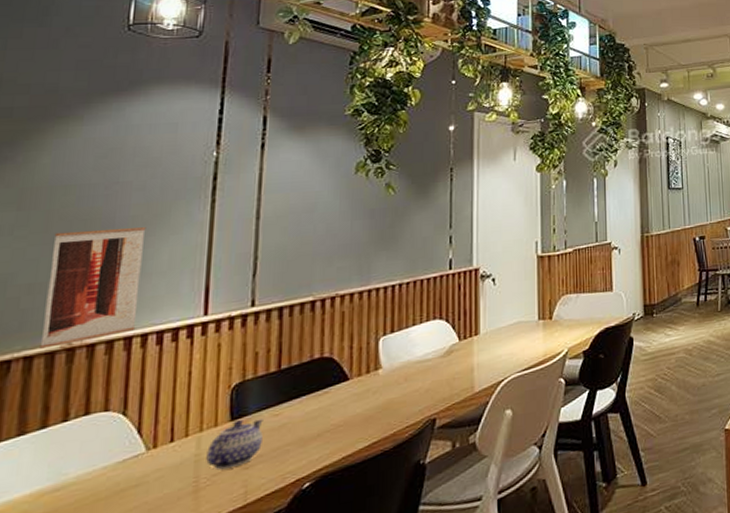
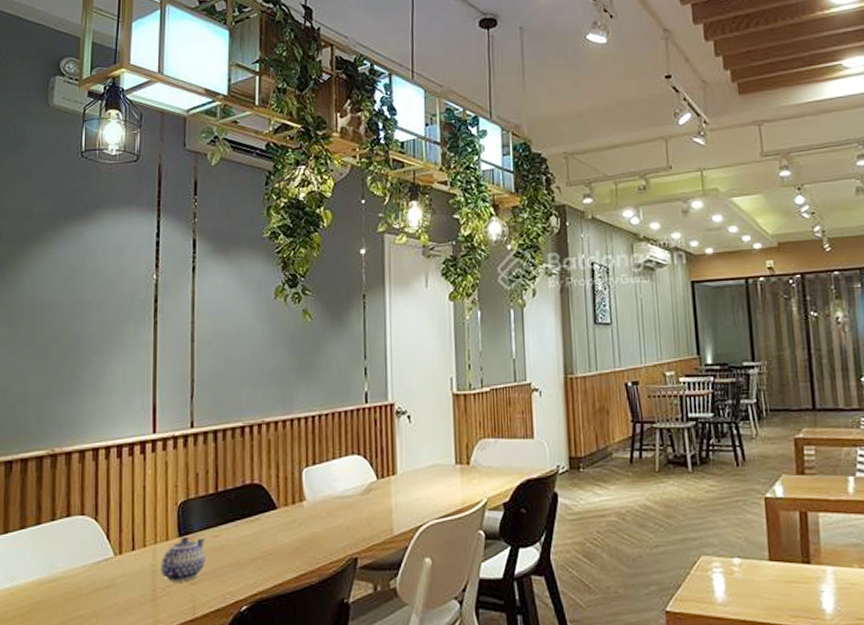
wall art: present [39,227,146,349] -> none [31,346,104,453]

